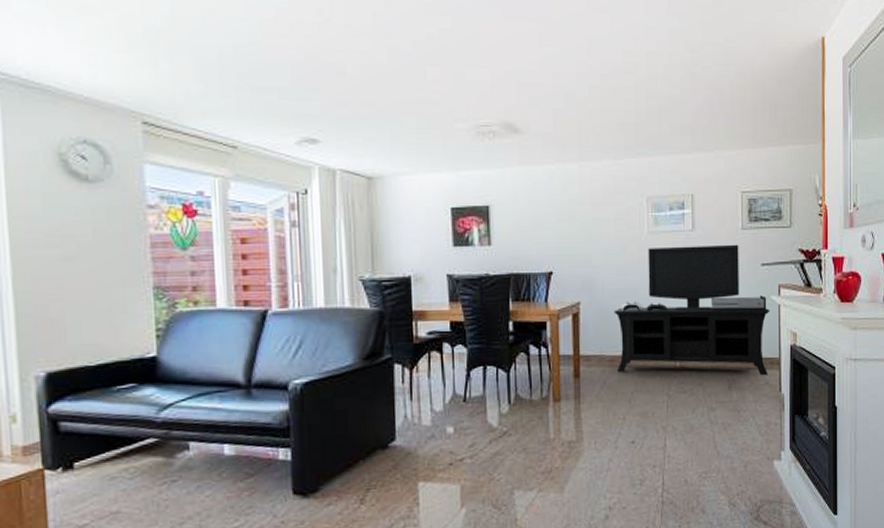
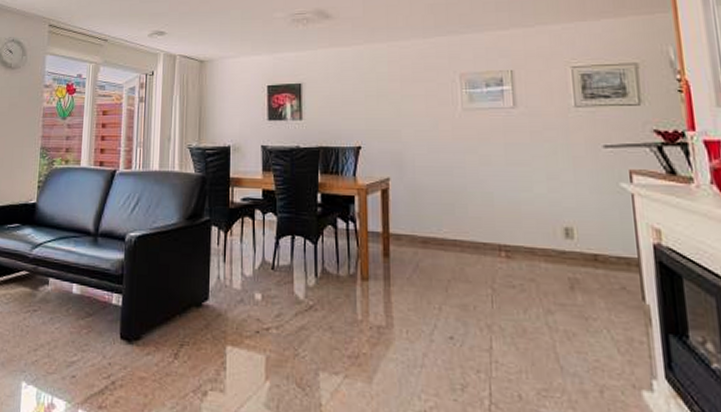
media console: present [613,244,771,376] -> none [425,123,625,279]

